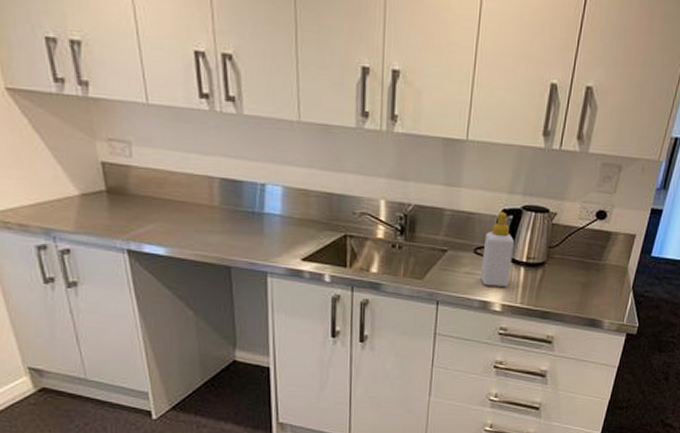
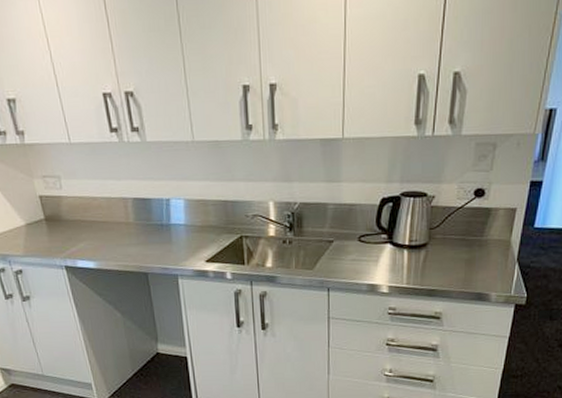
soap bottle: present [481,211,515,287] -> none [366,200,396,270]

